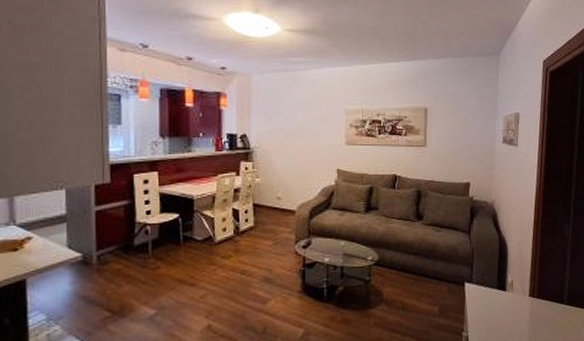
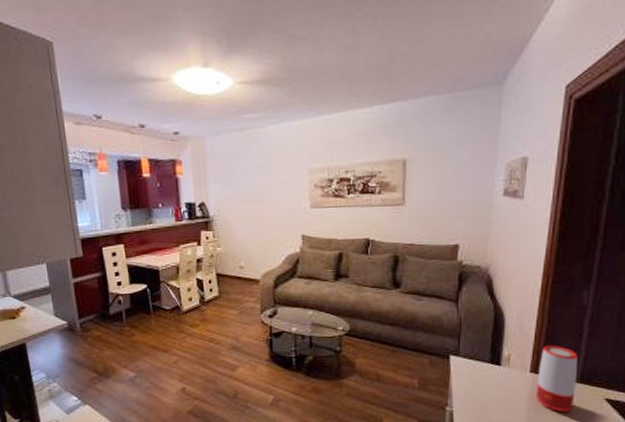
speaker: none [535,271,564,333] -> present [537,345,578,413]

